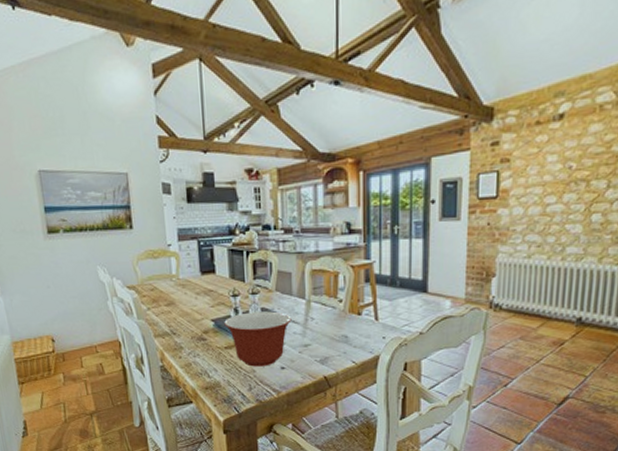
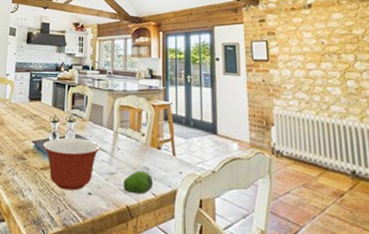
fruit: none [319,339,352,364] -> present [123,170,153,195]

